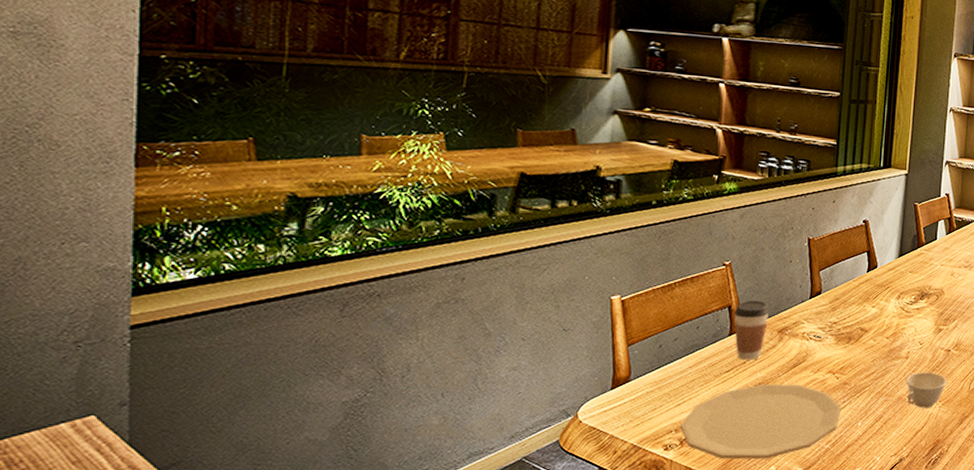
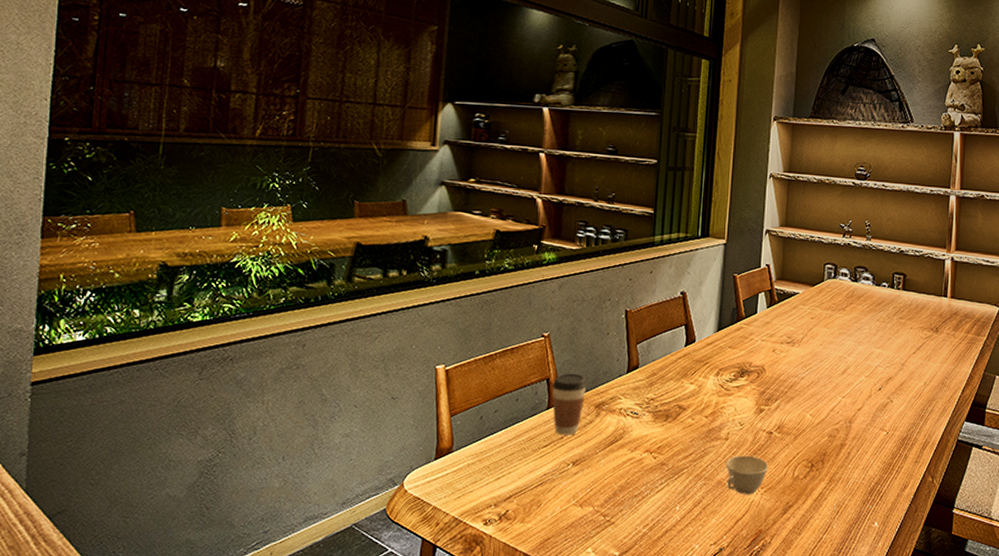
plate: present [680,383,842,460] -> none [500,460,659,540]

